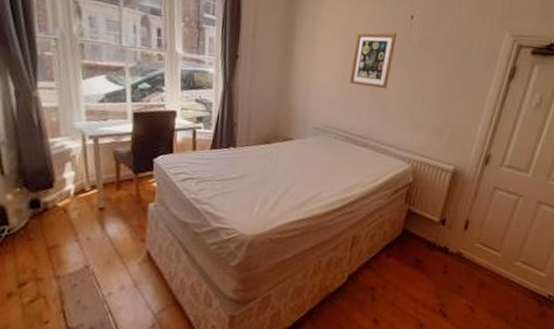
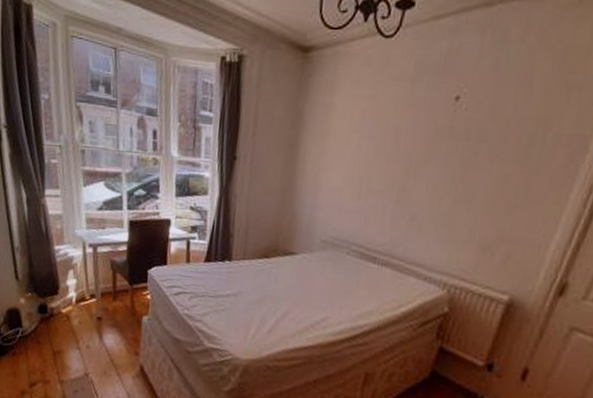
wall art: present [349,32,397,89] -> none [367,119,435,194]

